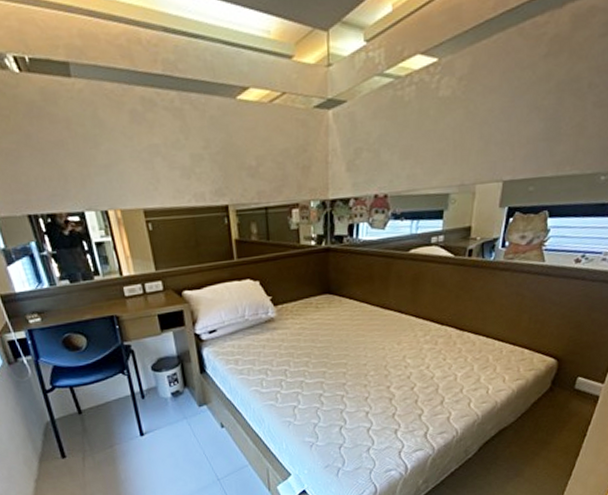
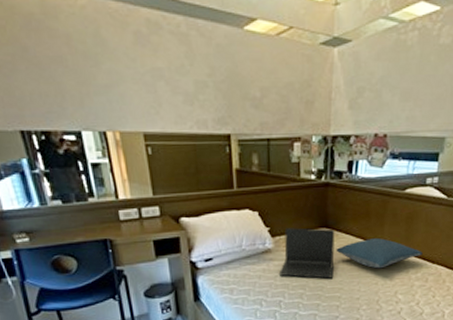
laptop: none [282,294,339,346] -> present [278,227,335,279]
pillow: none [340,301,431,333] -> present [336,237,422,269]

